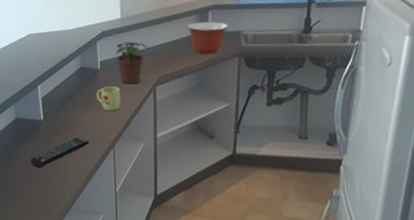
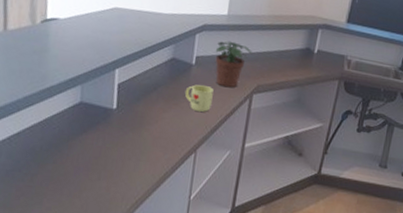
remote control: present [30,137,89,168] -> none [90,134,168,163]
mixing bowl: present [186,21,229,54] -> none [295,37,336,72]

